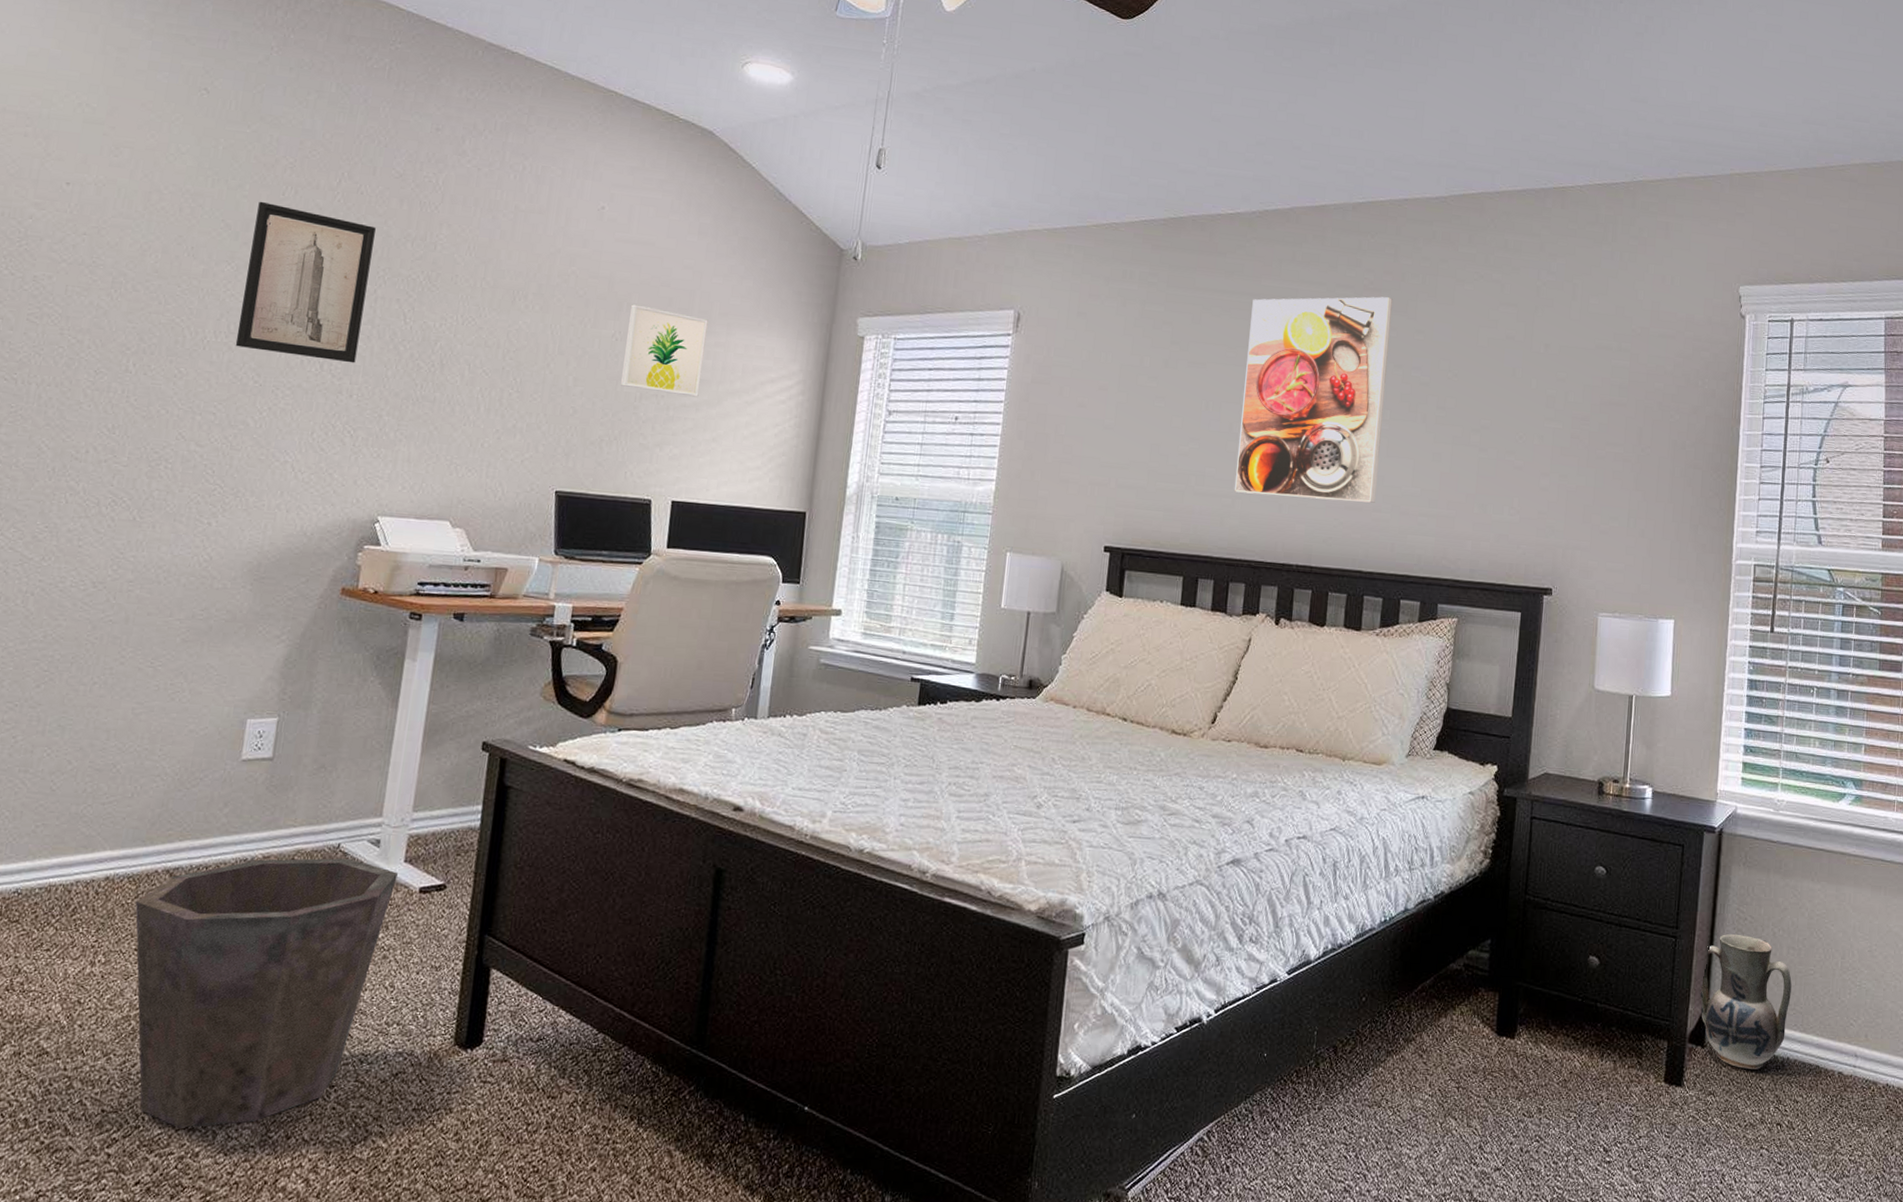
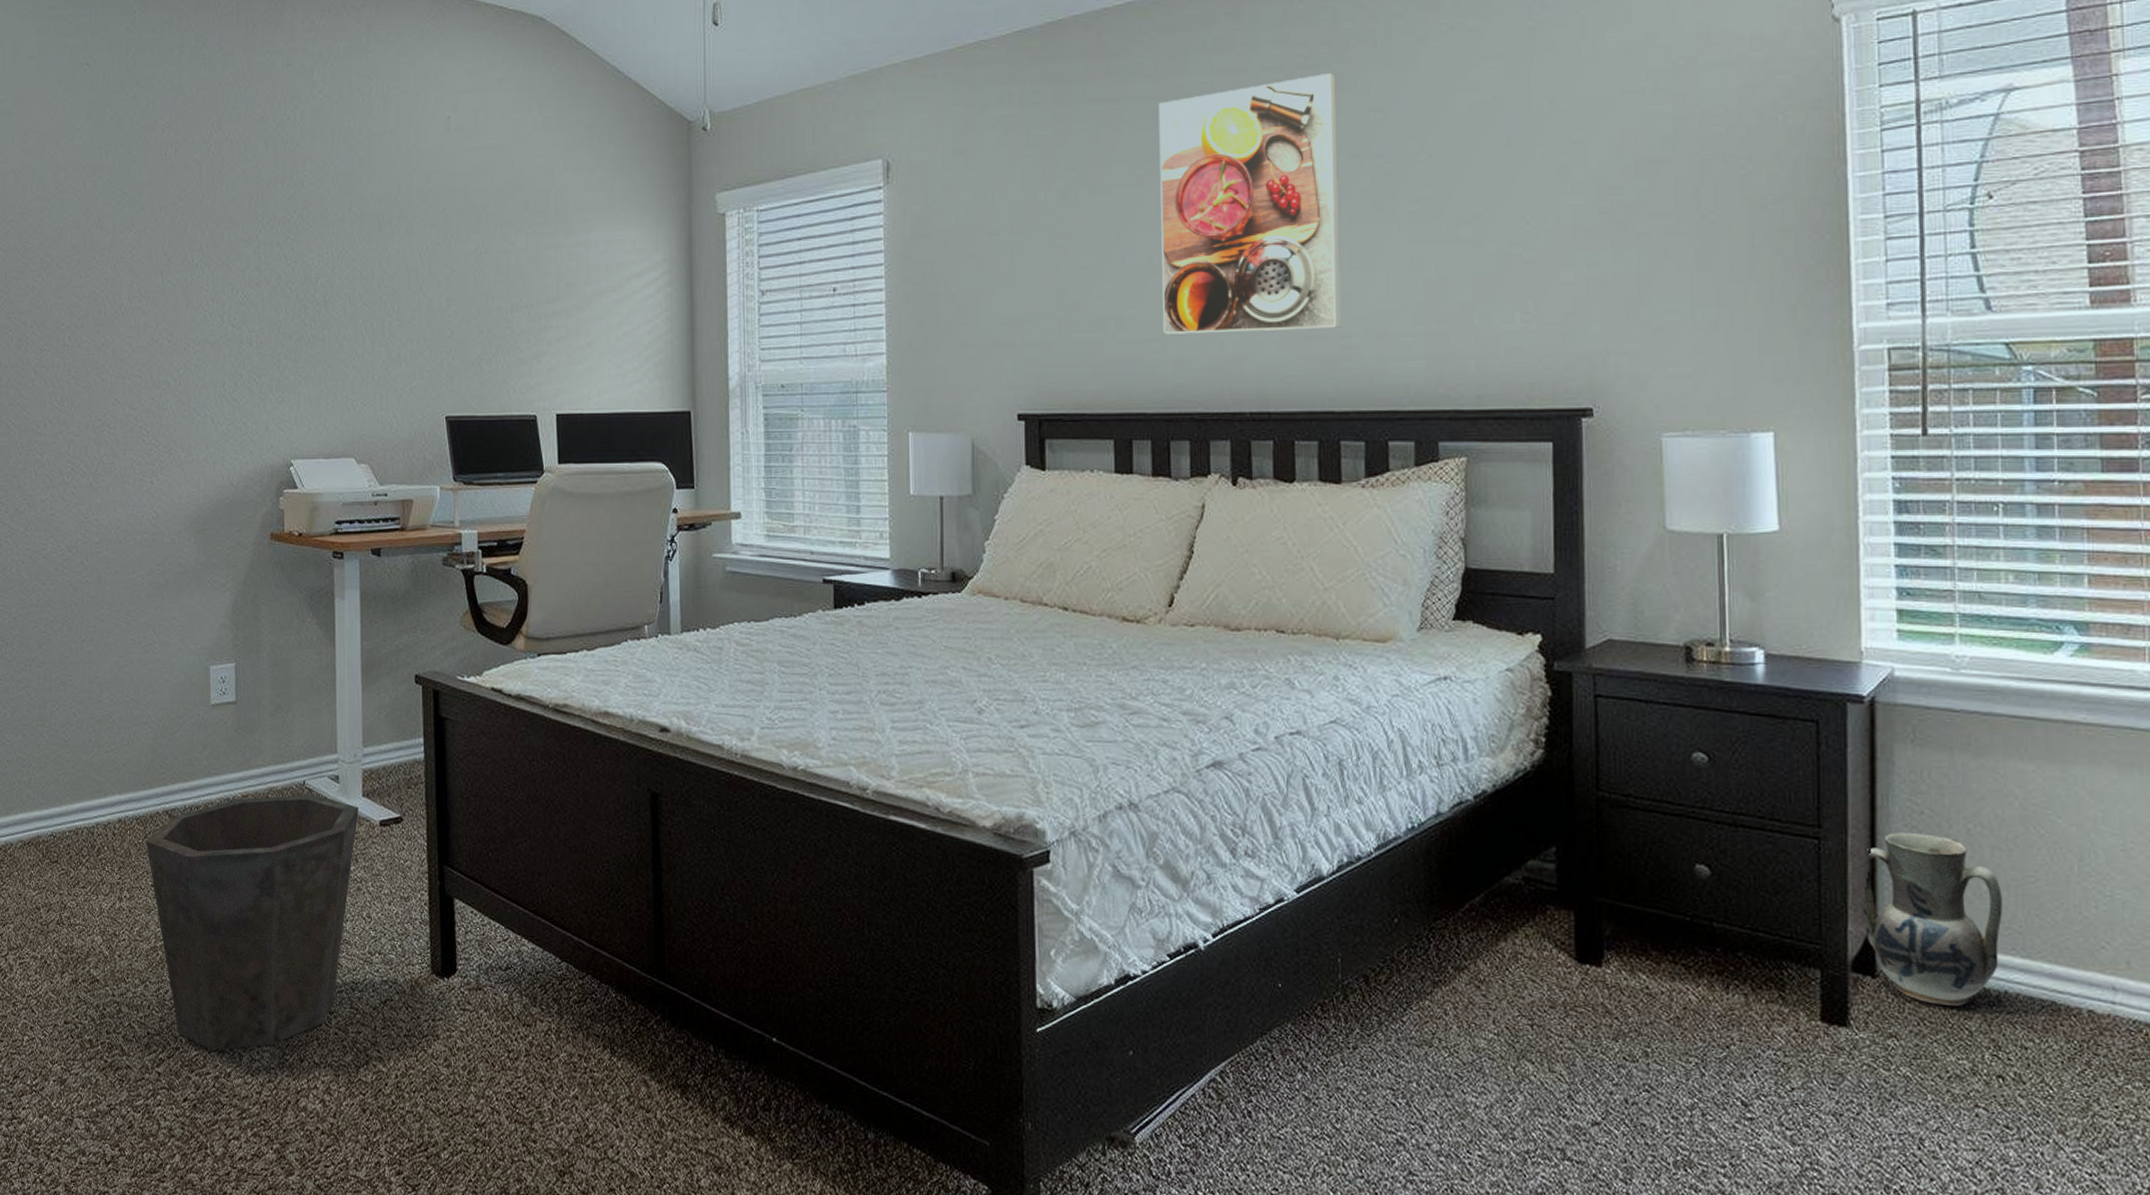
wall art: present [235,201,376,364] -> none [146,164,250,312]
wall art: present [621,304,708,397] -> none [490,213,567,303]

